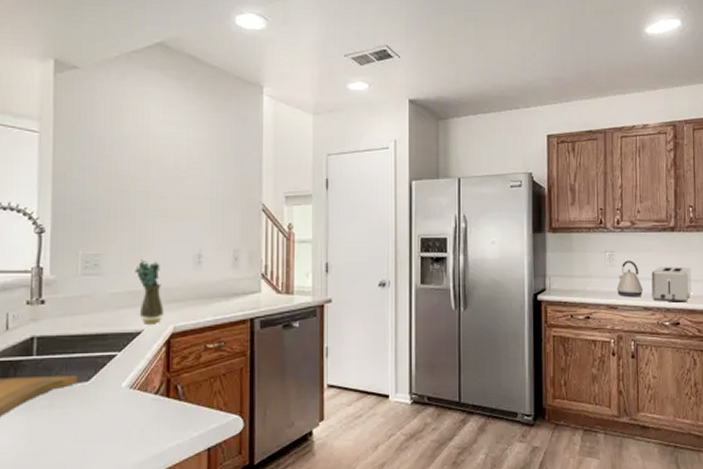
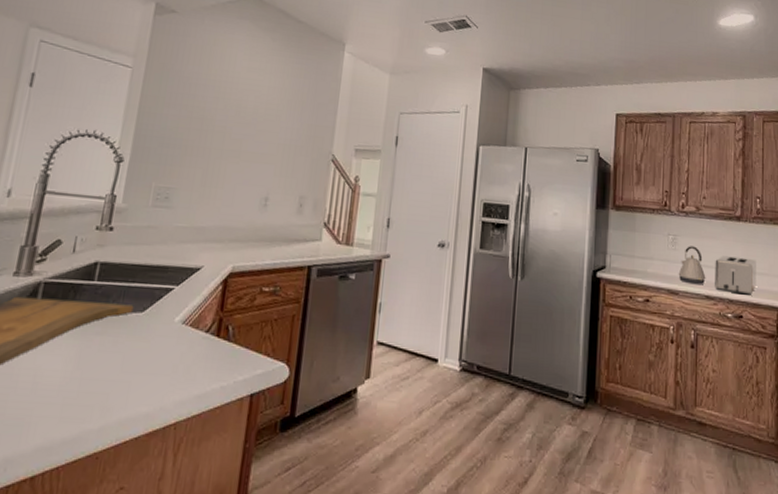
vase: present [135,259,164,326] -> none [201,197,228,264]

